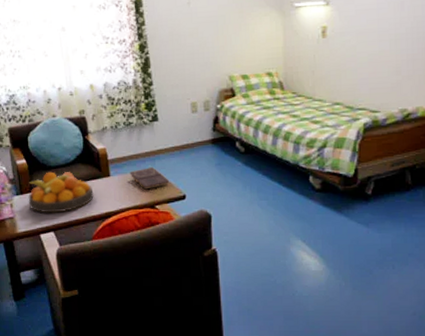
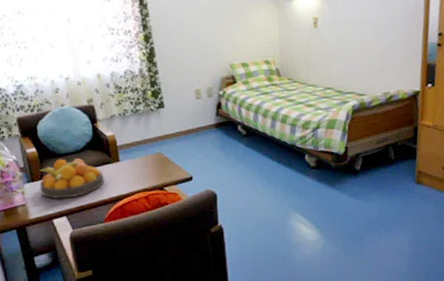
book: present [129,167,169,190] -> none [138,152,176,173]

